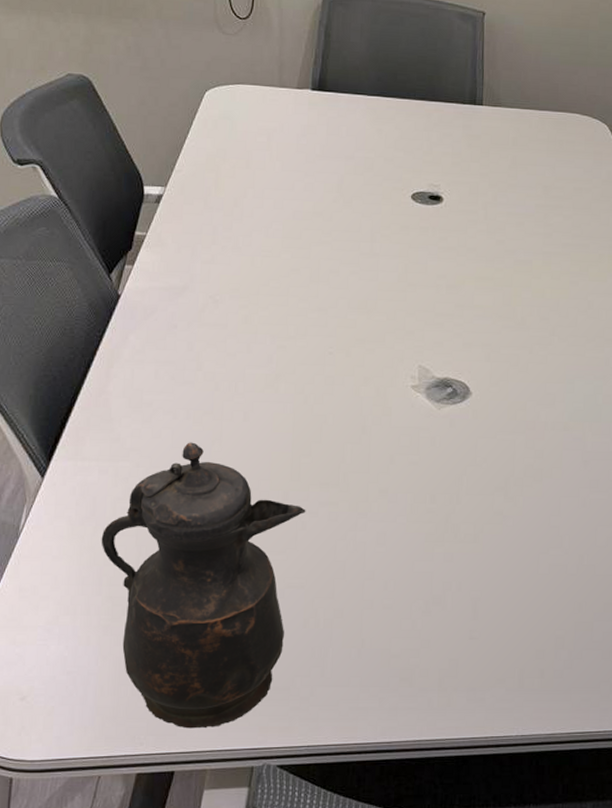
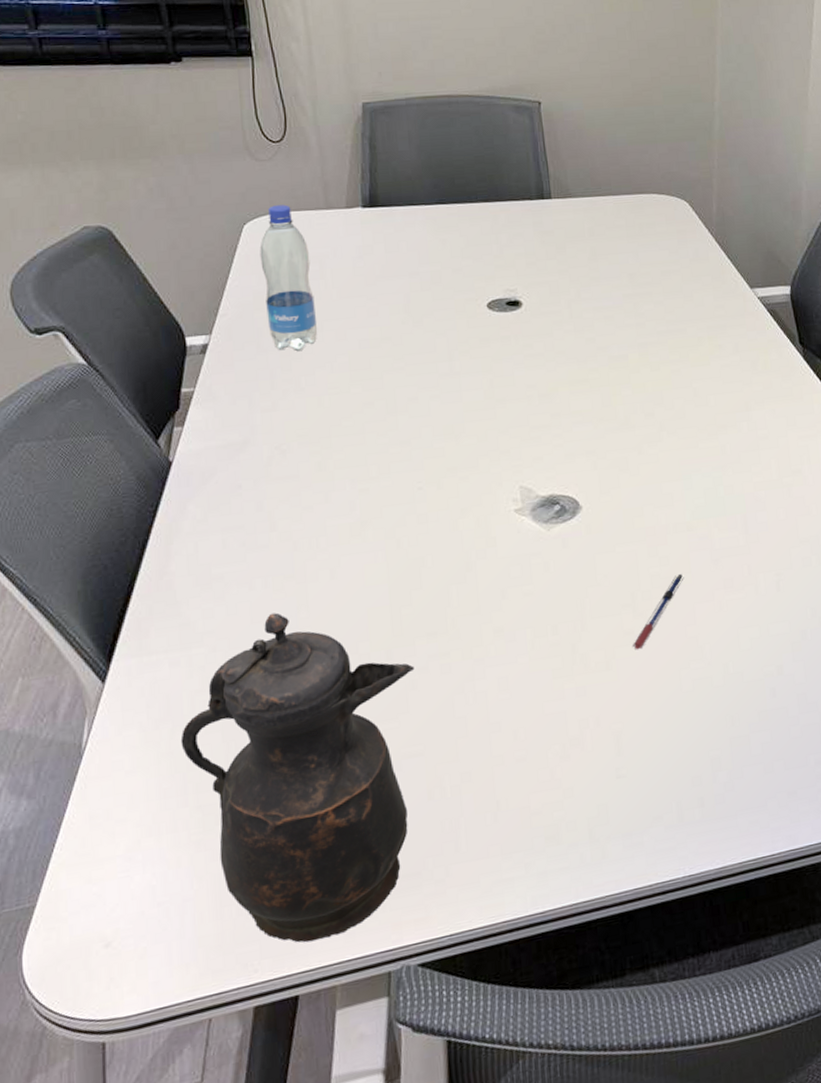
bottle: none [216,77,260,214] -> present [259,205,317,352]
pen: none [499,469,555,530] -> present [632,575,684,650]

